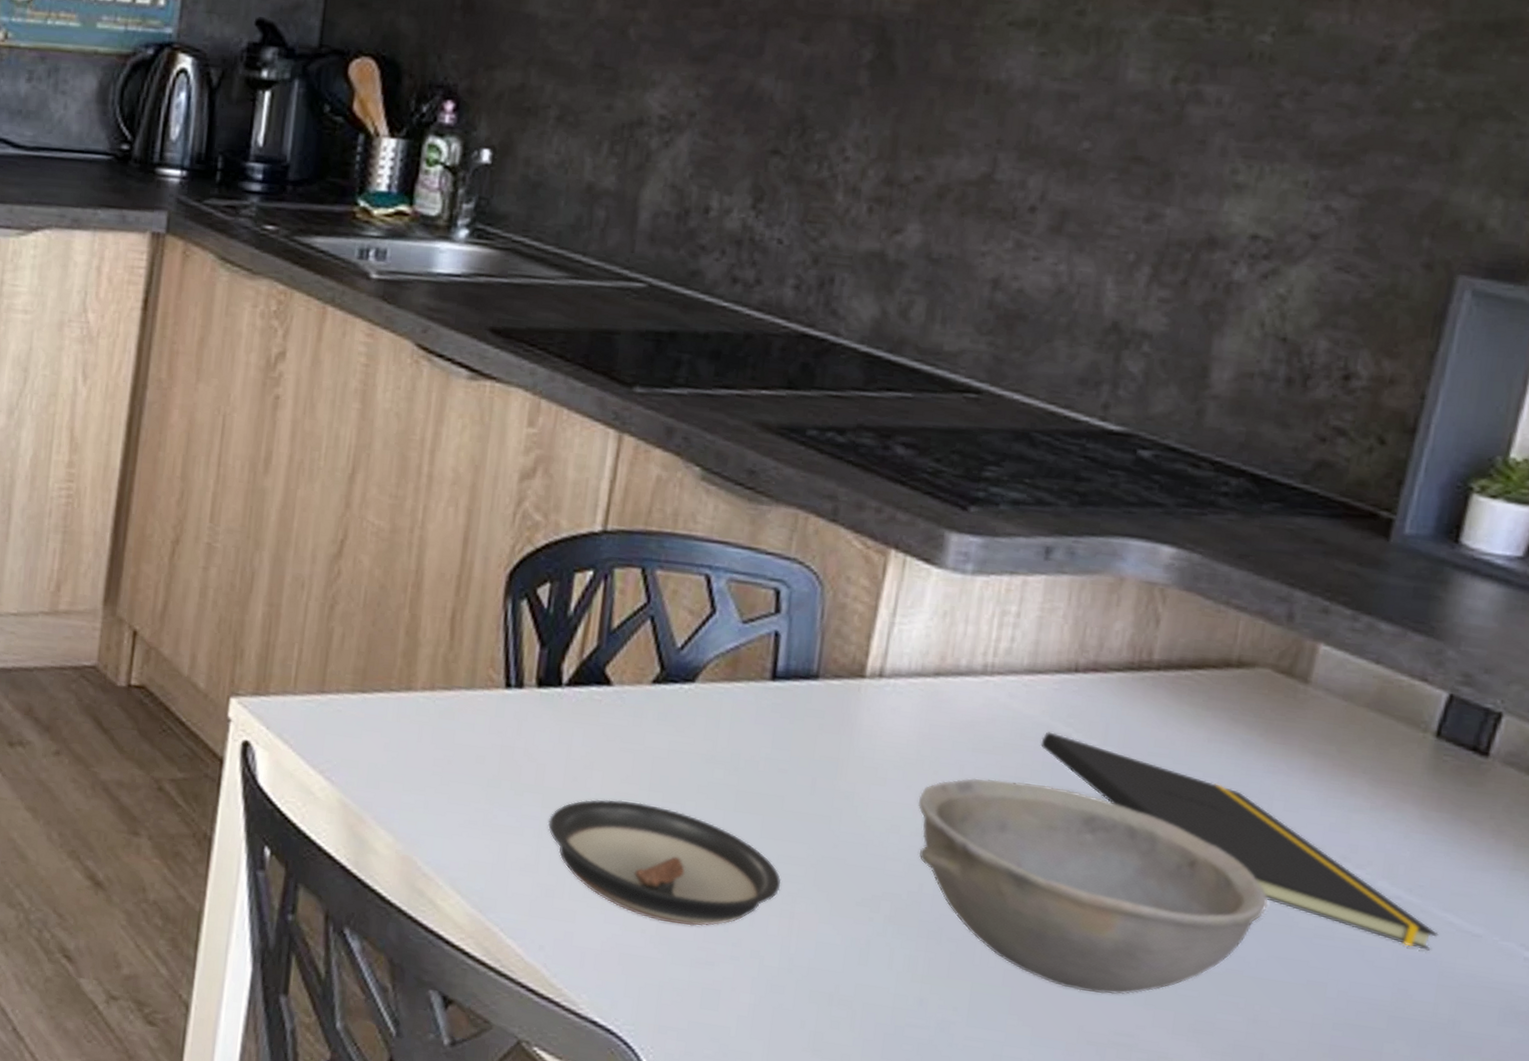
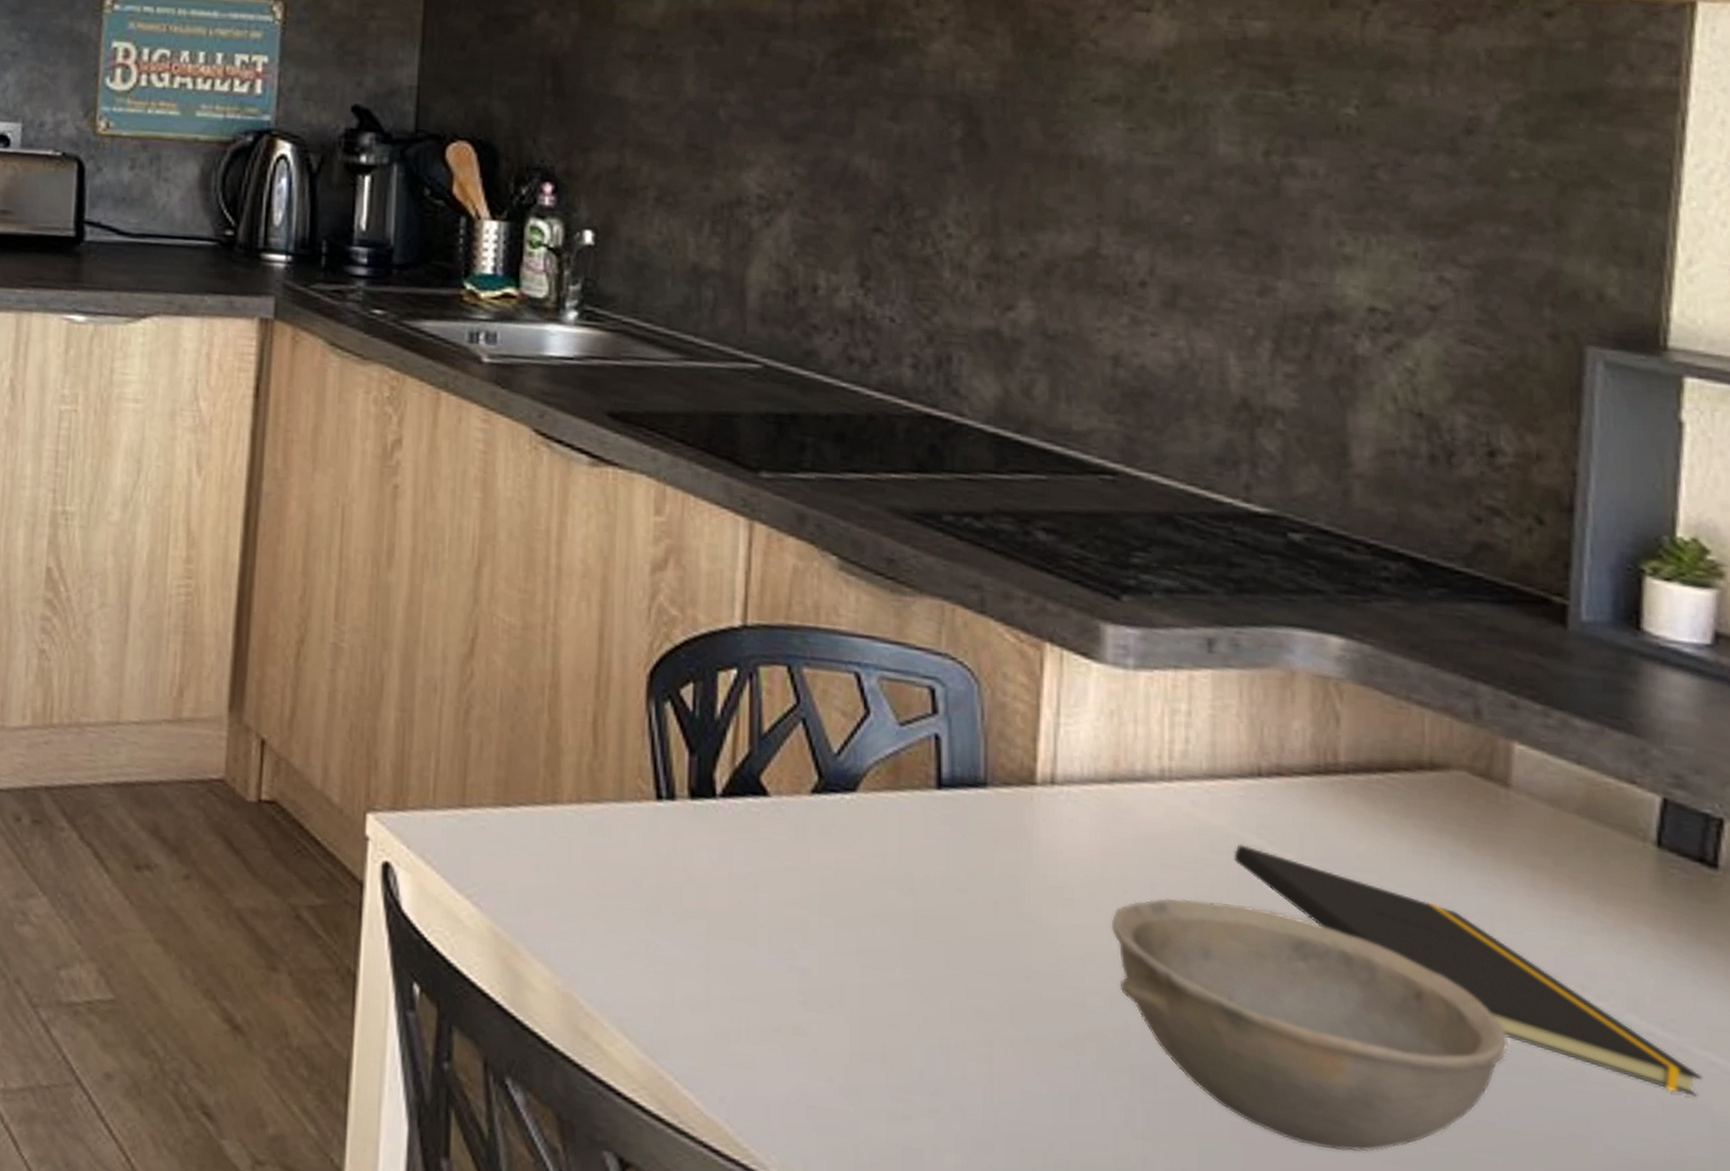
saucer: present [547,799,782,927] -> none [715,925,975,1073]

